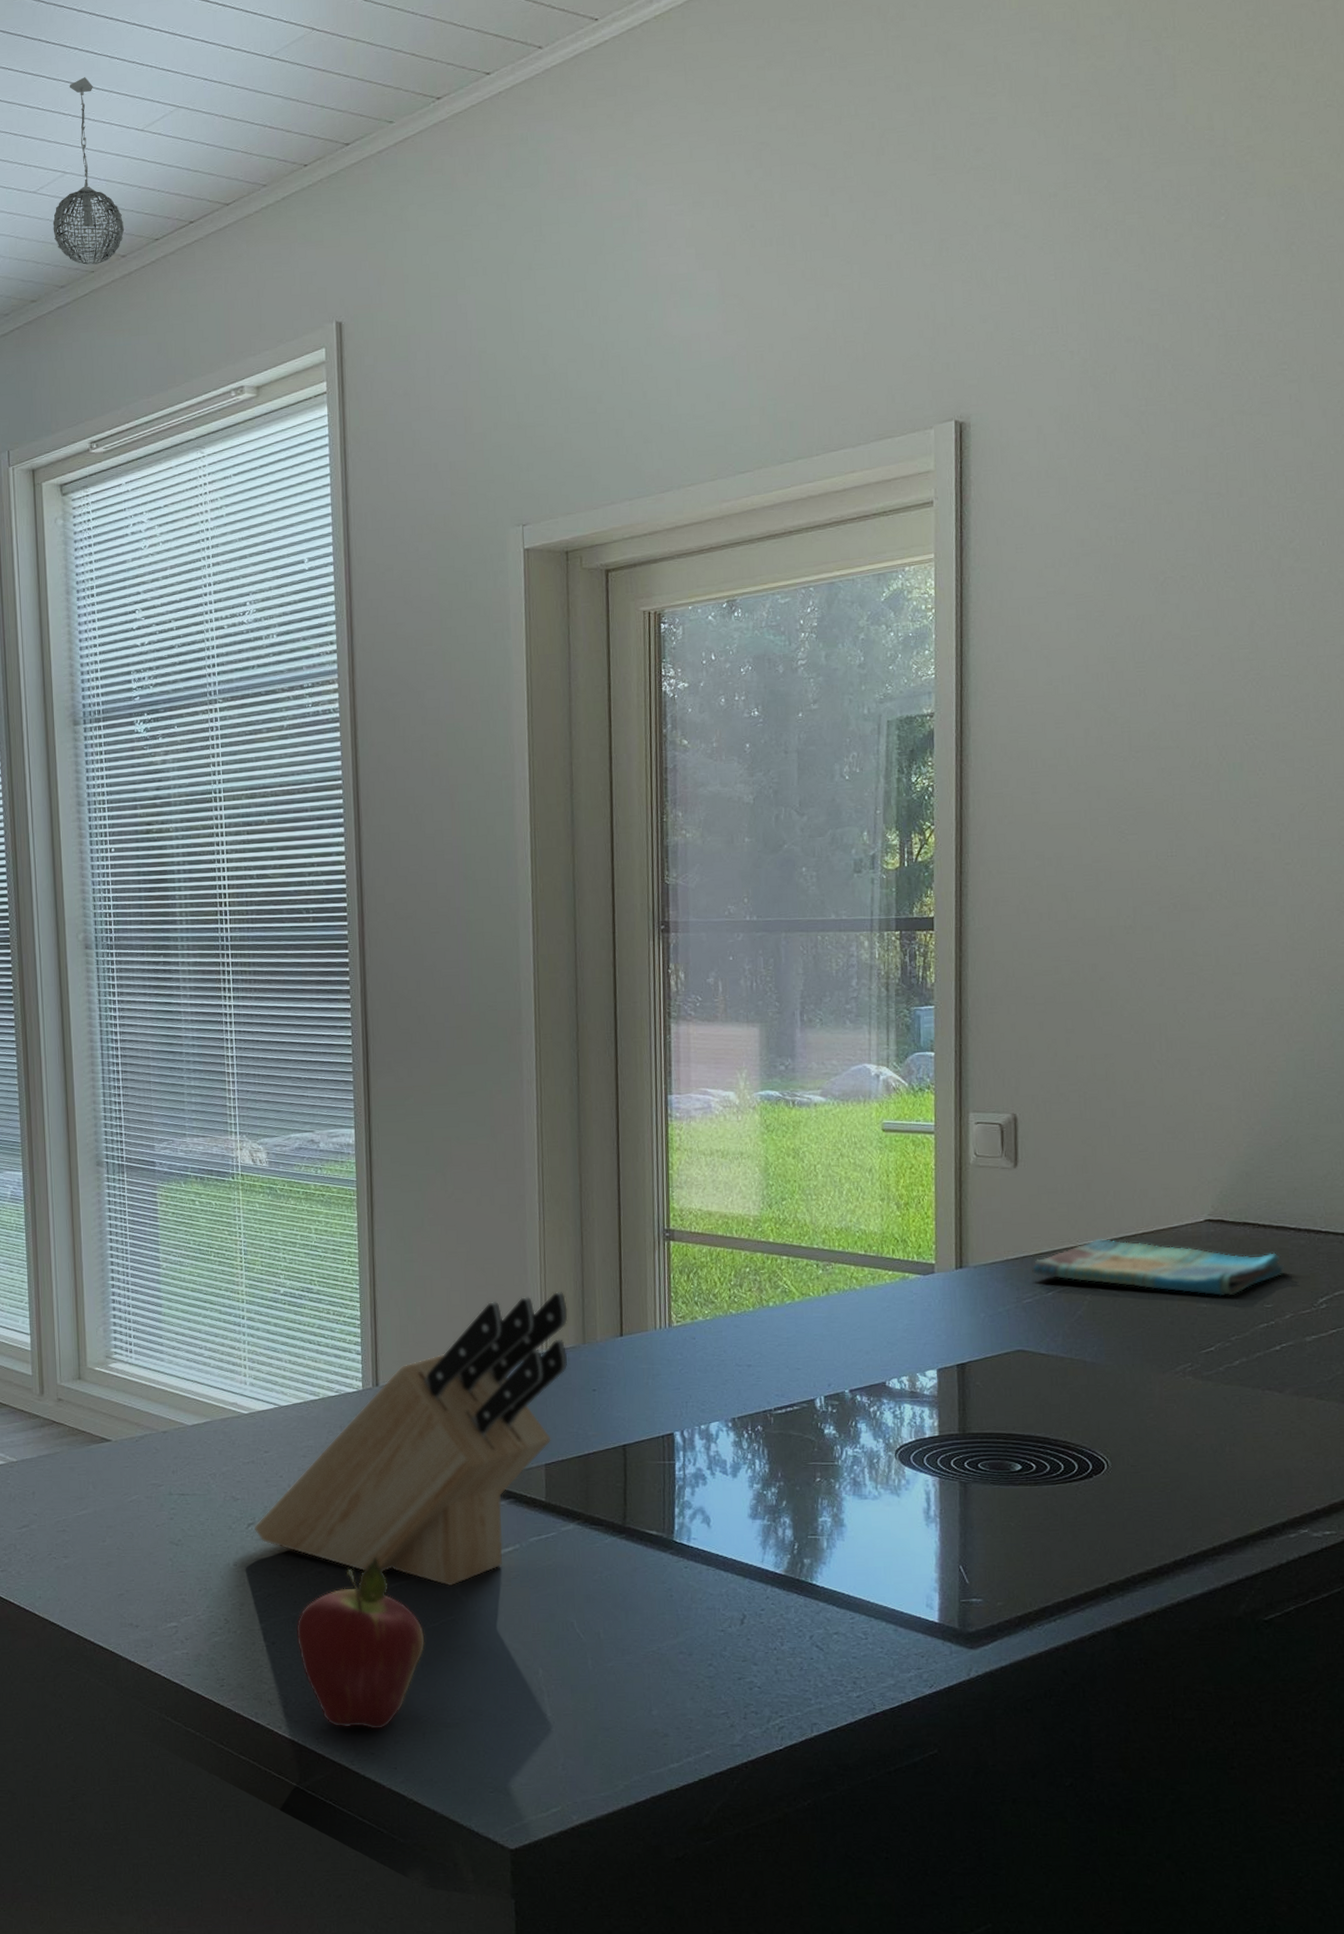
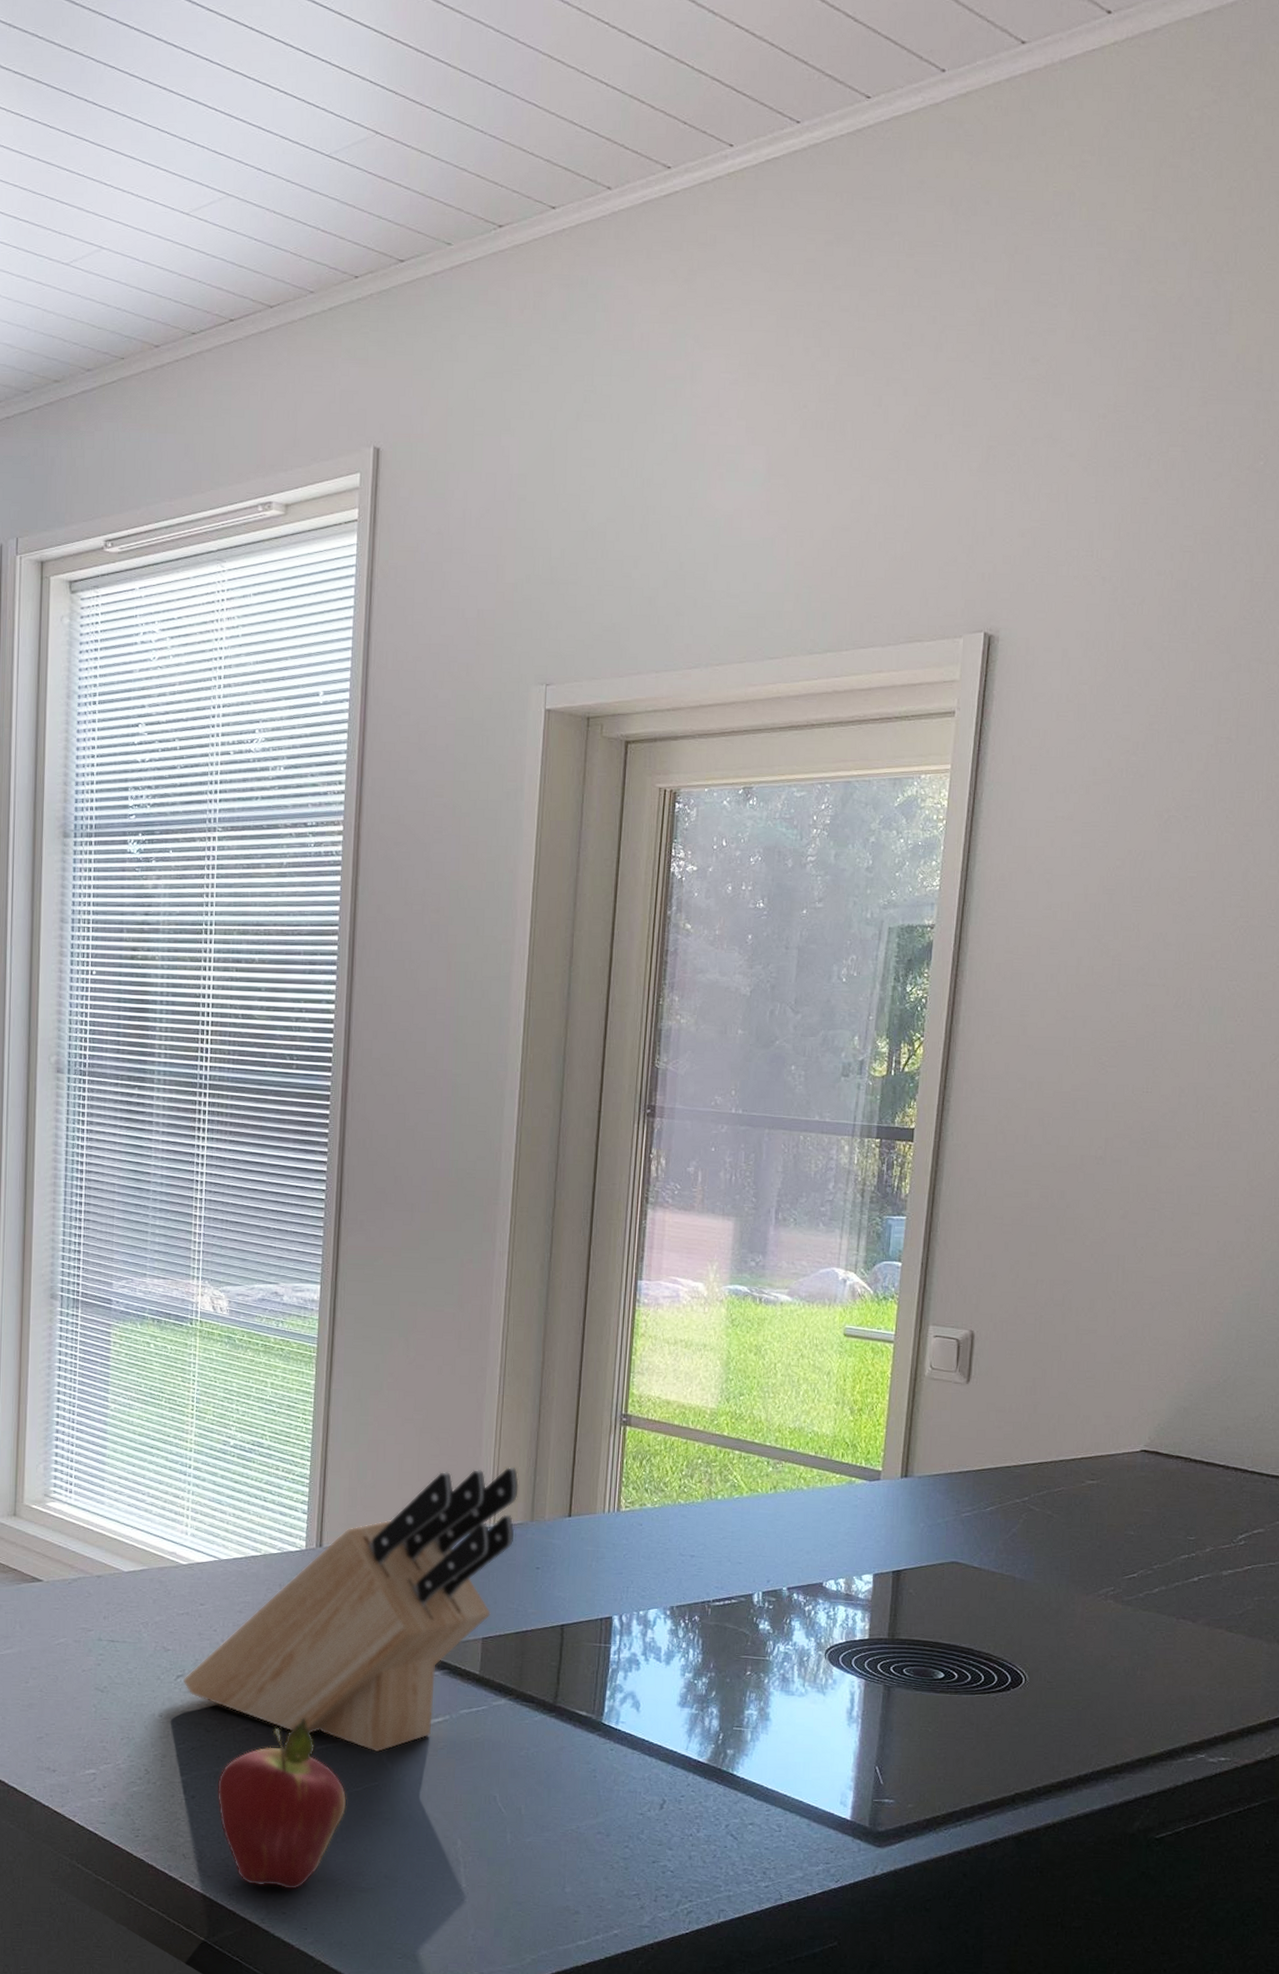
pendant light: present [52,77,125,265] -> none [84,148,160,351]
dish towel: present [1032,1238,1285,1297] -> none [973,1459,1211,1526]

